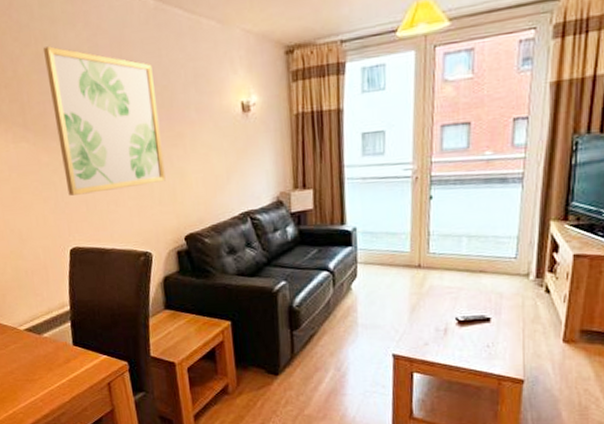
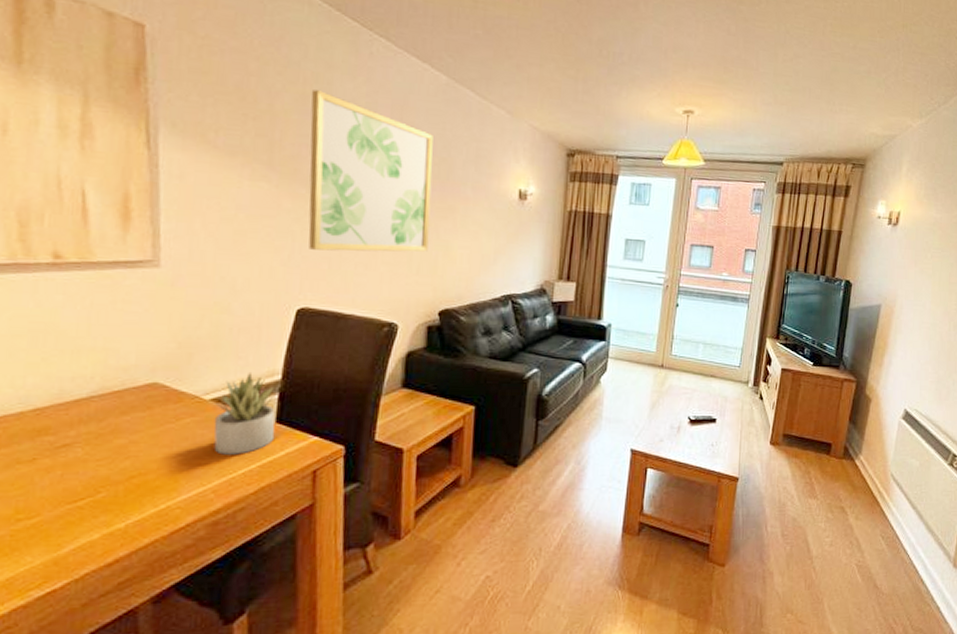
succulent plant: none [28,305,75,372] -> present [214,371,275,455]

